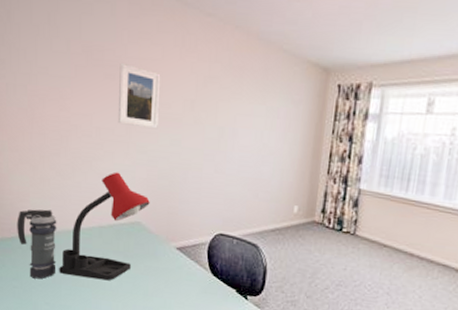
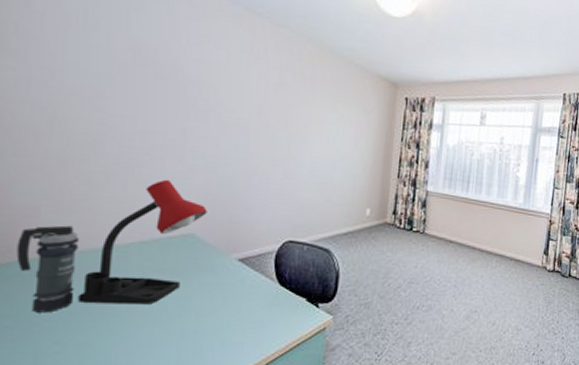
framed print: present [117,63,161,129] -> none [170,65,225,134]

